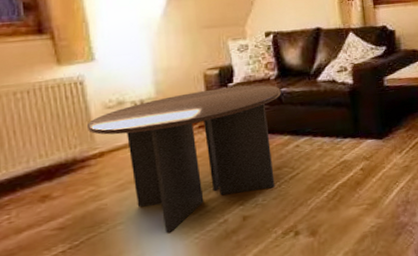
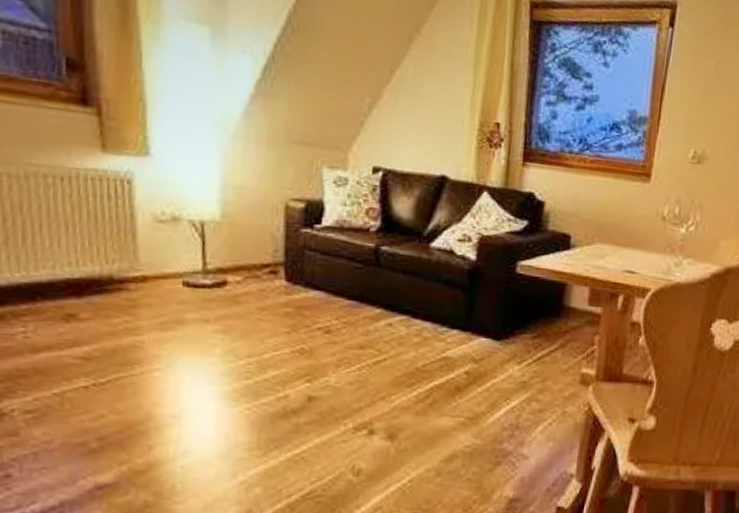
coffee table: present [86,85,281,233] -> none [129,224,381,394]

